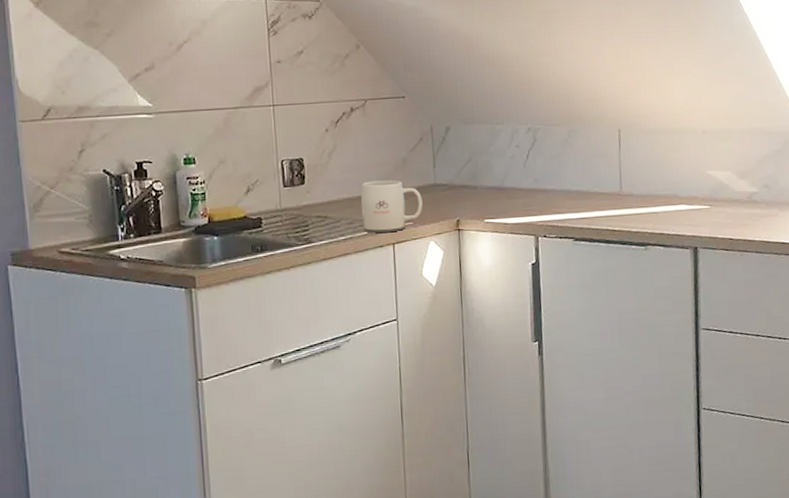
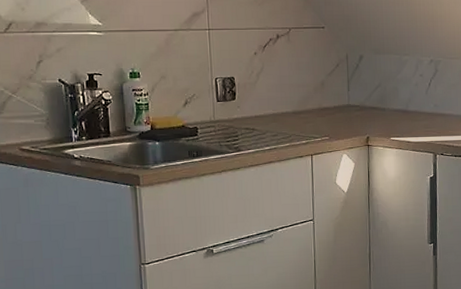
mug: present [360,180,423,234] -> none [284,99,338,146]

